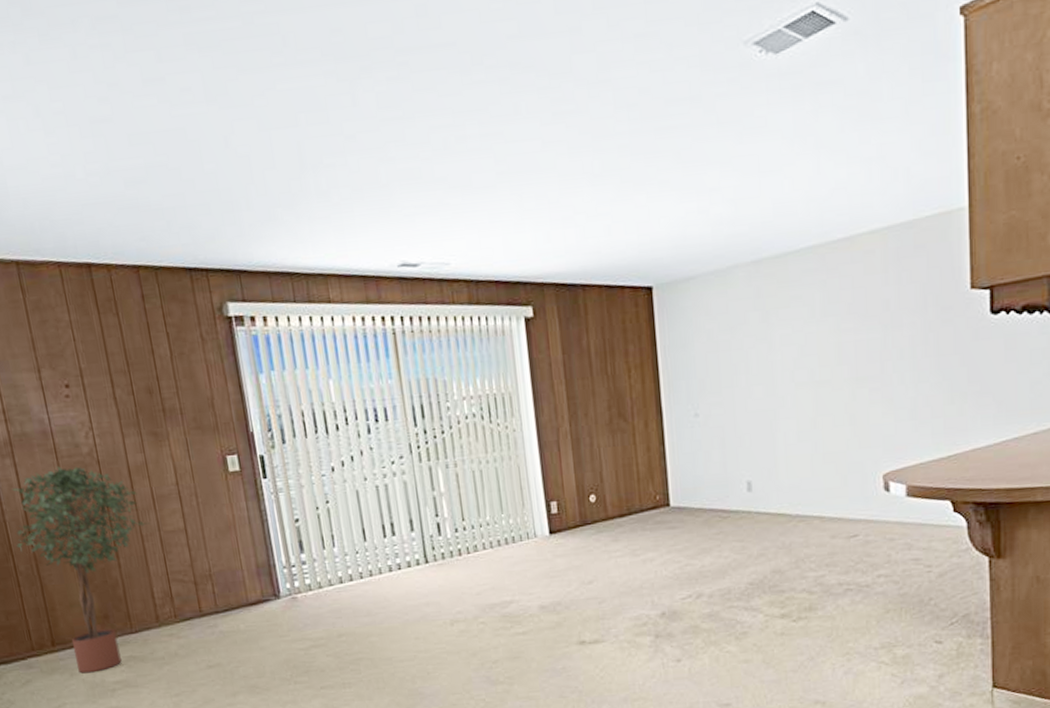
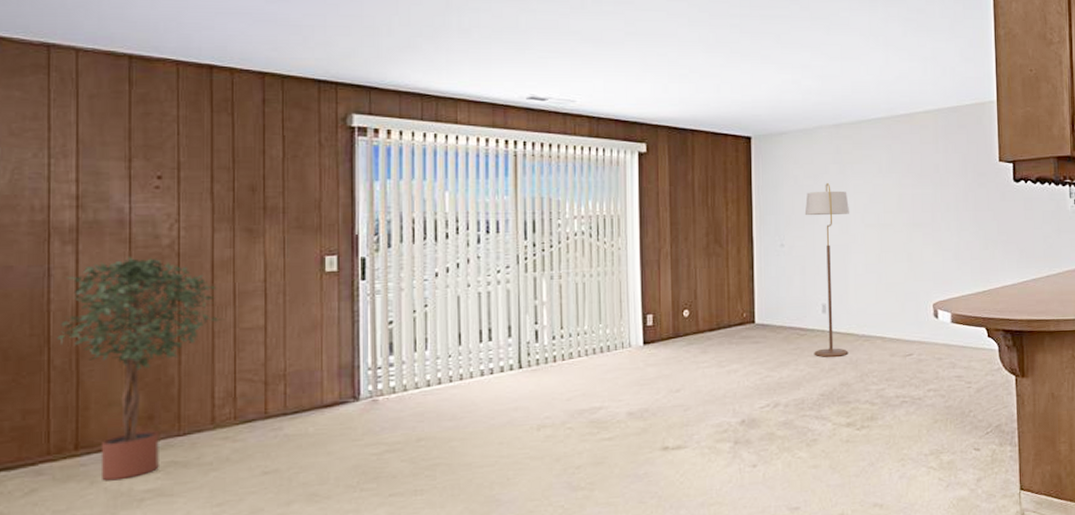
floor lamp: none [721,336,781,542] -> present [804,183,850,357]

